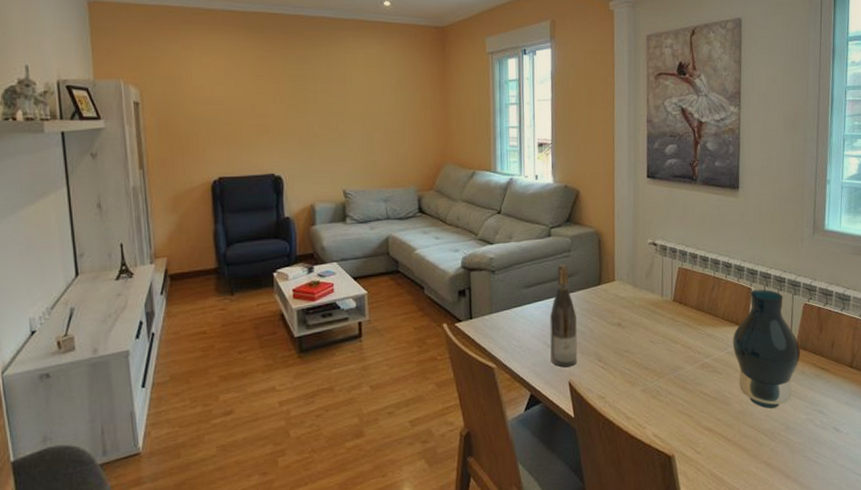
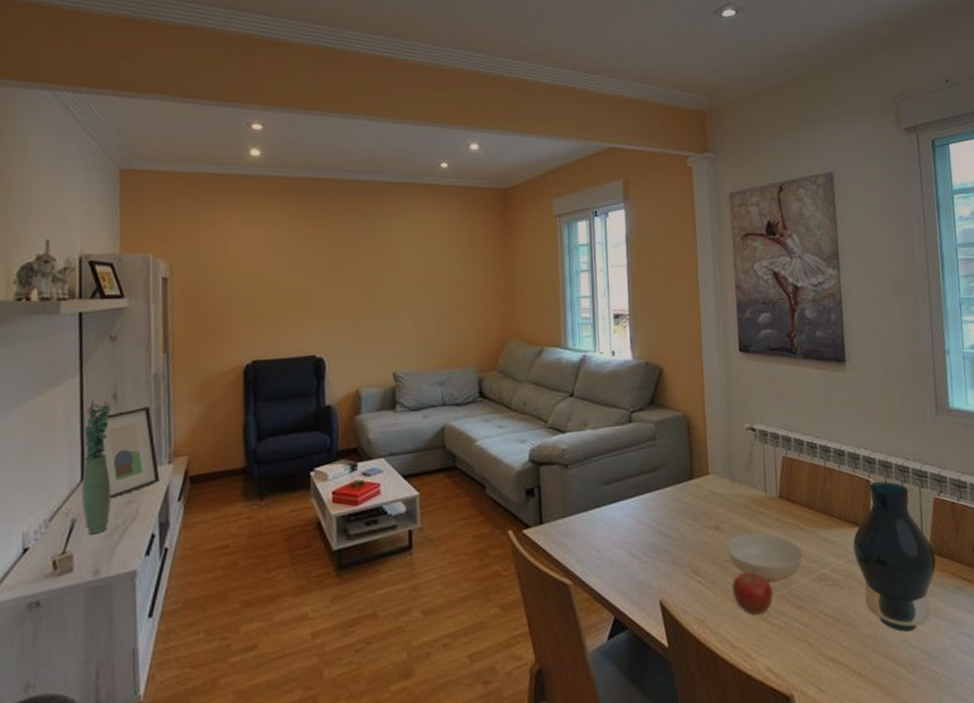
vase: none [74,209,103,321] -> present [81,400,111,535]
picture frame: none [83,214,144,292] -> present [93,406,160,499]
wine bottle: present [549,264,578,368] -> none [634,455,670,583]
bowl: none [627,329,690,368] -> present [726,532,803,582]
fruit: none [629,359,663,394] -> present [731,571,774,615]

